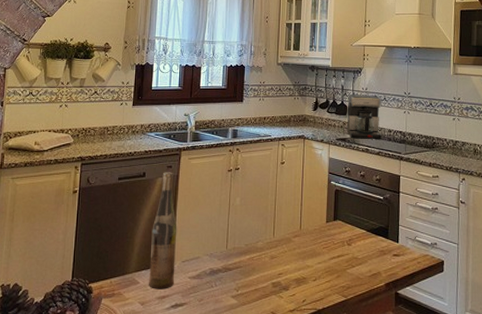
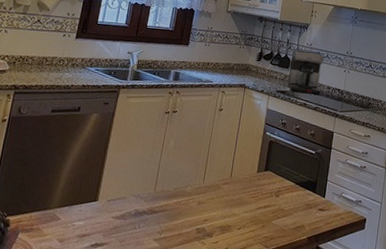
wine bottle: present [149,172,177,289] -> none [70,108,109,228]

